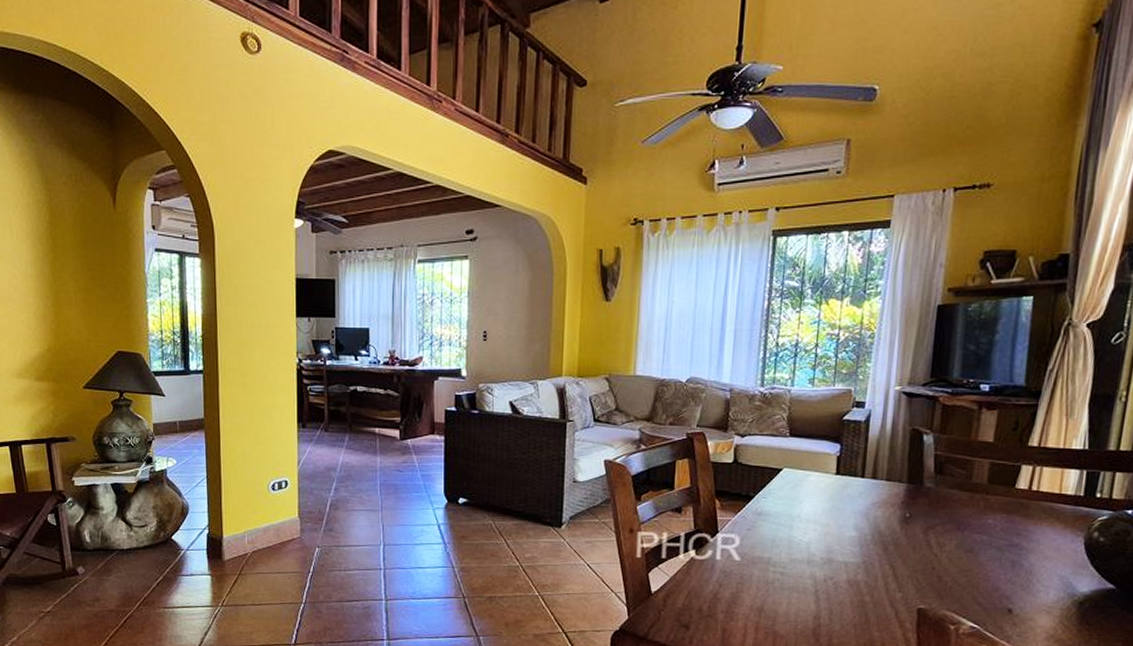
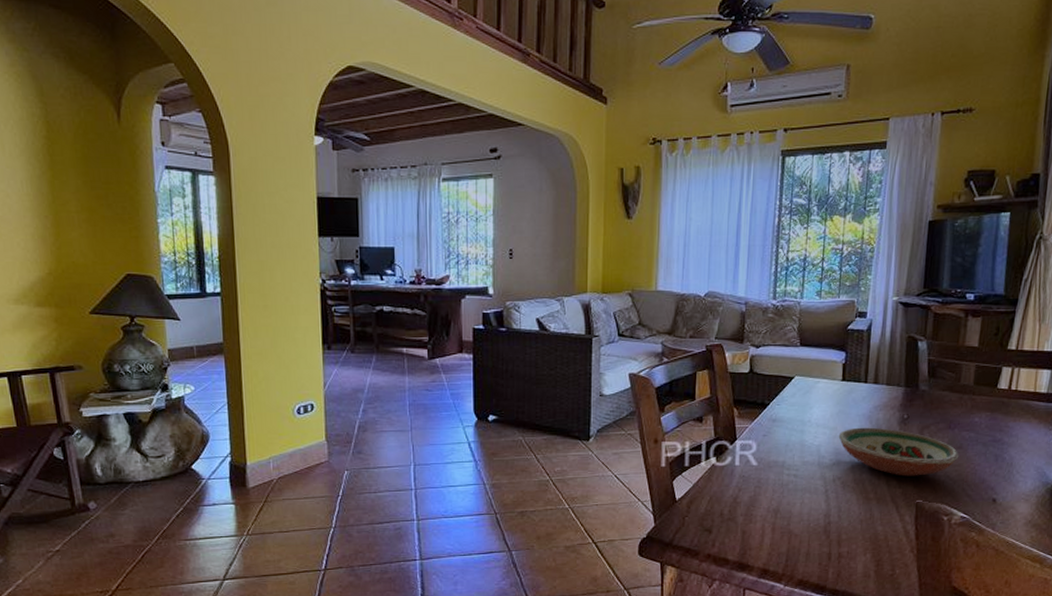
decorative bowl: none [830,525,969,580] -> present [838,427,959,476]

